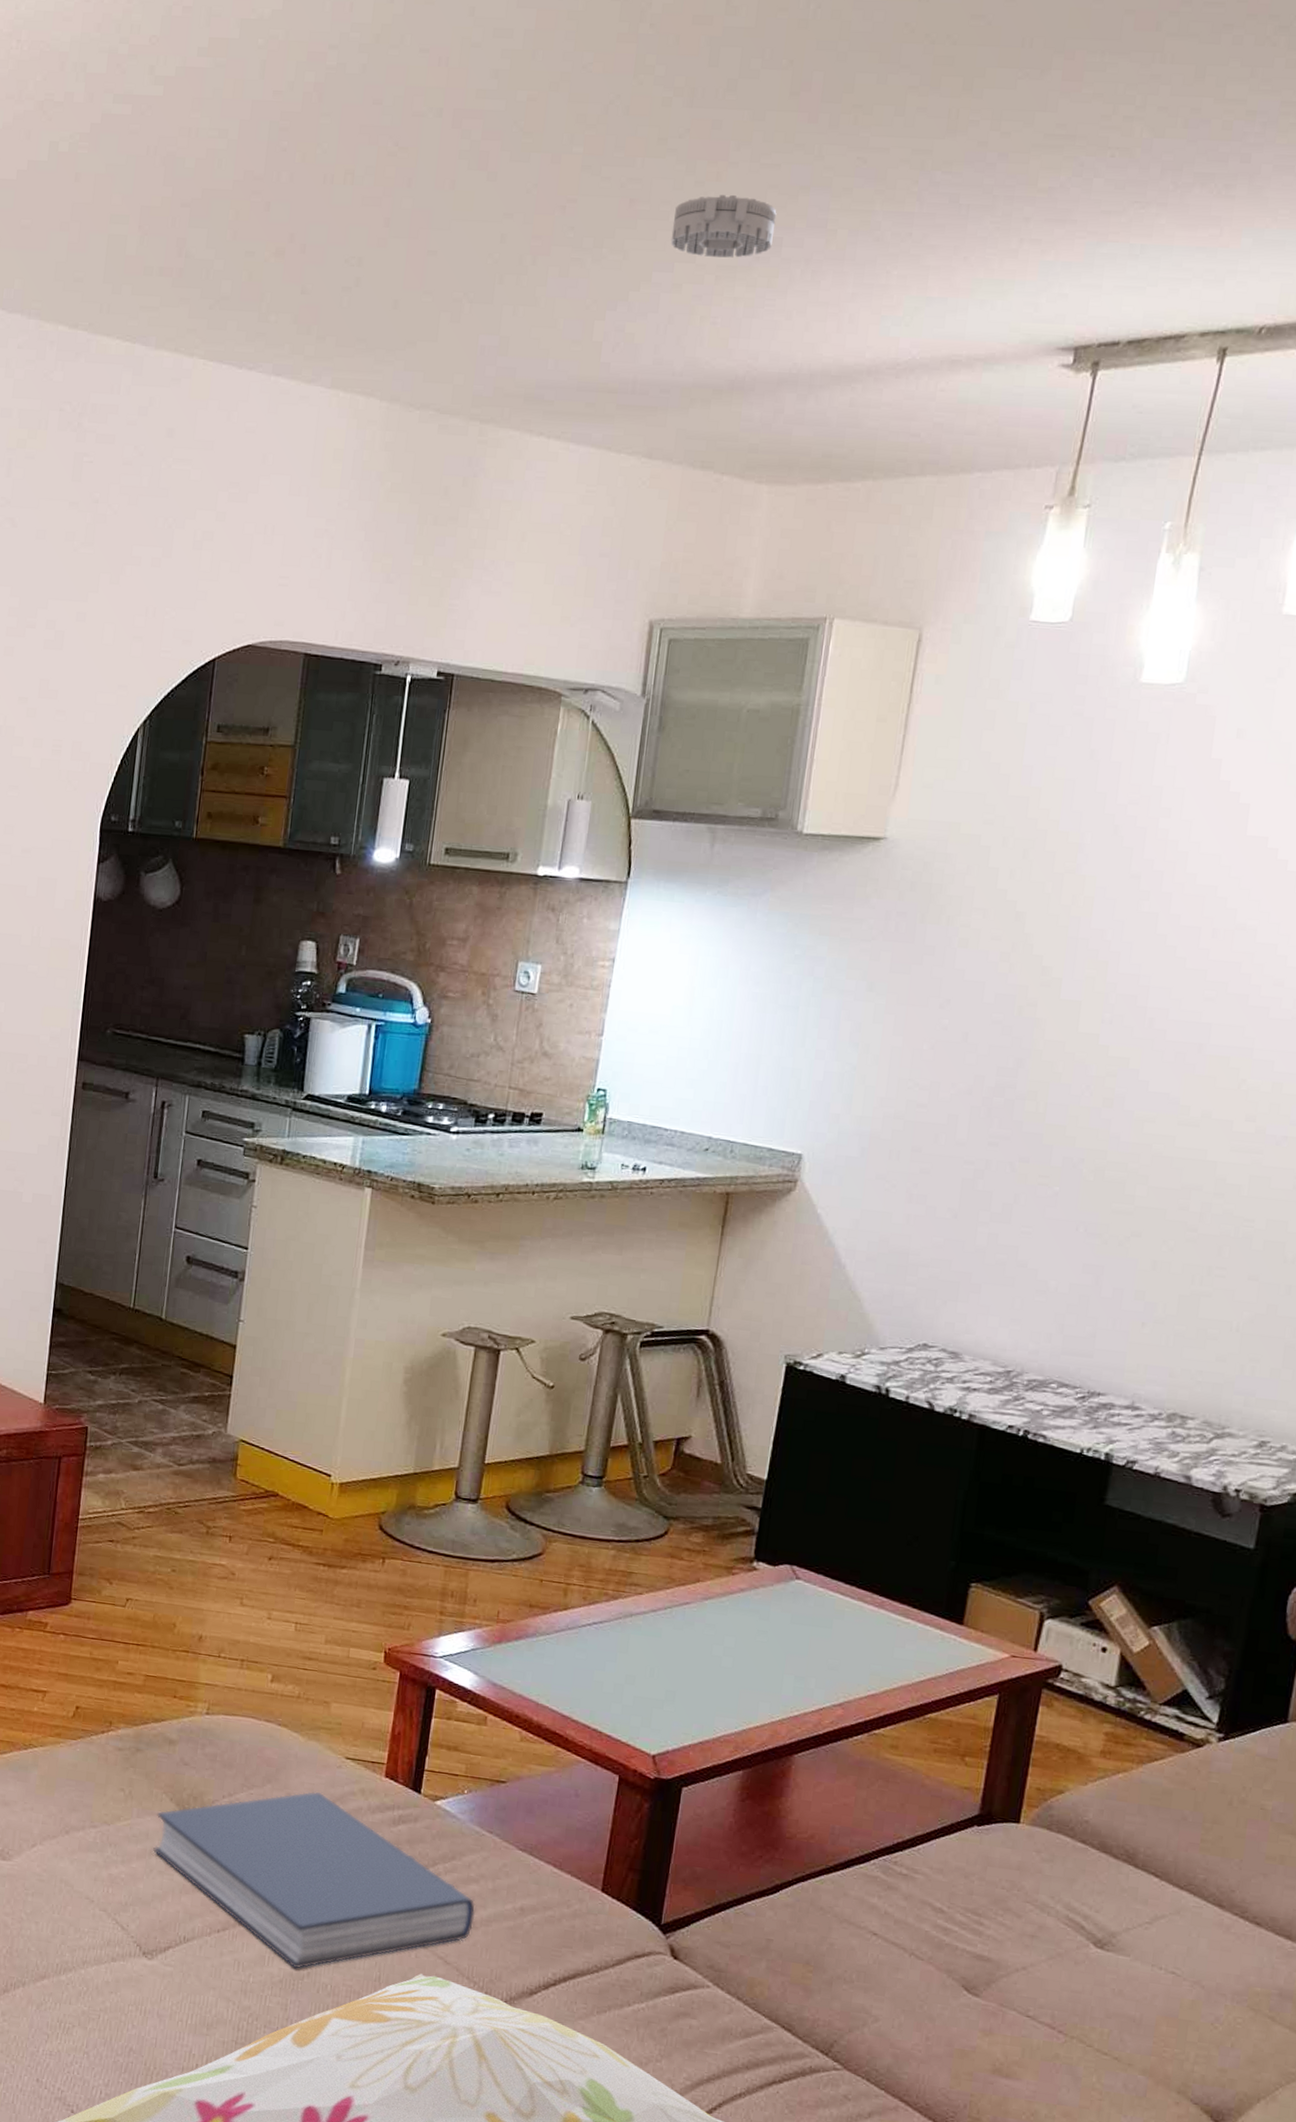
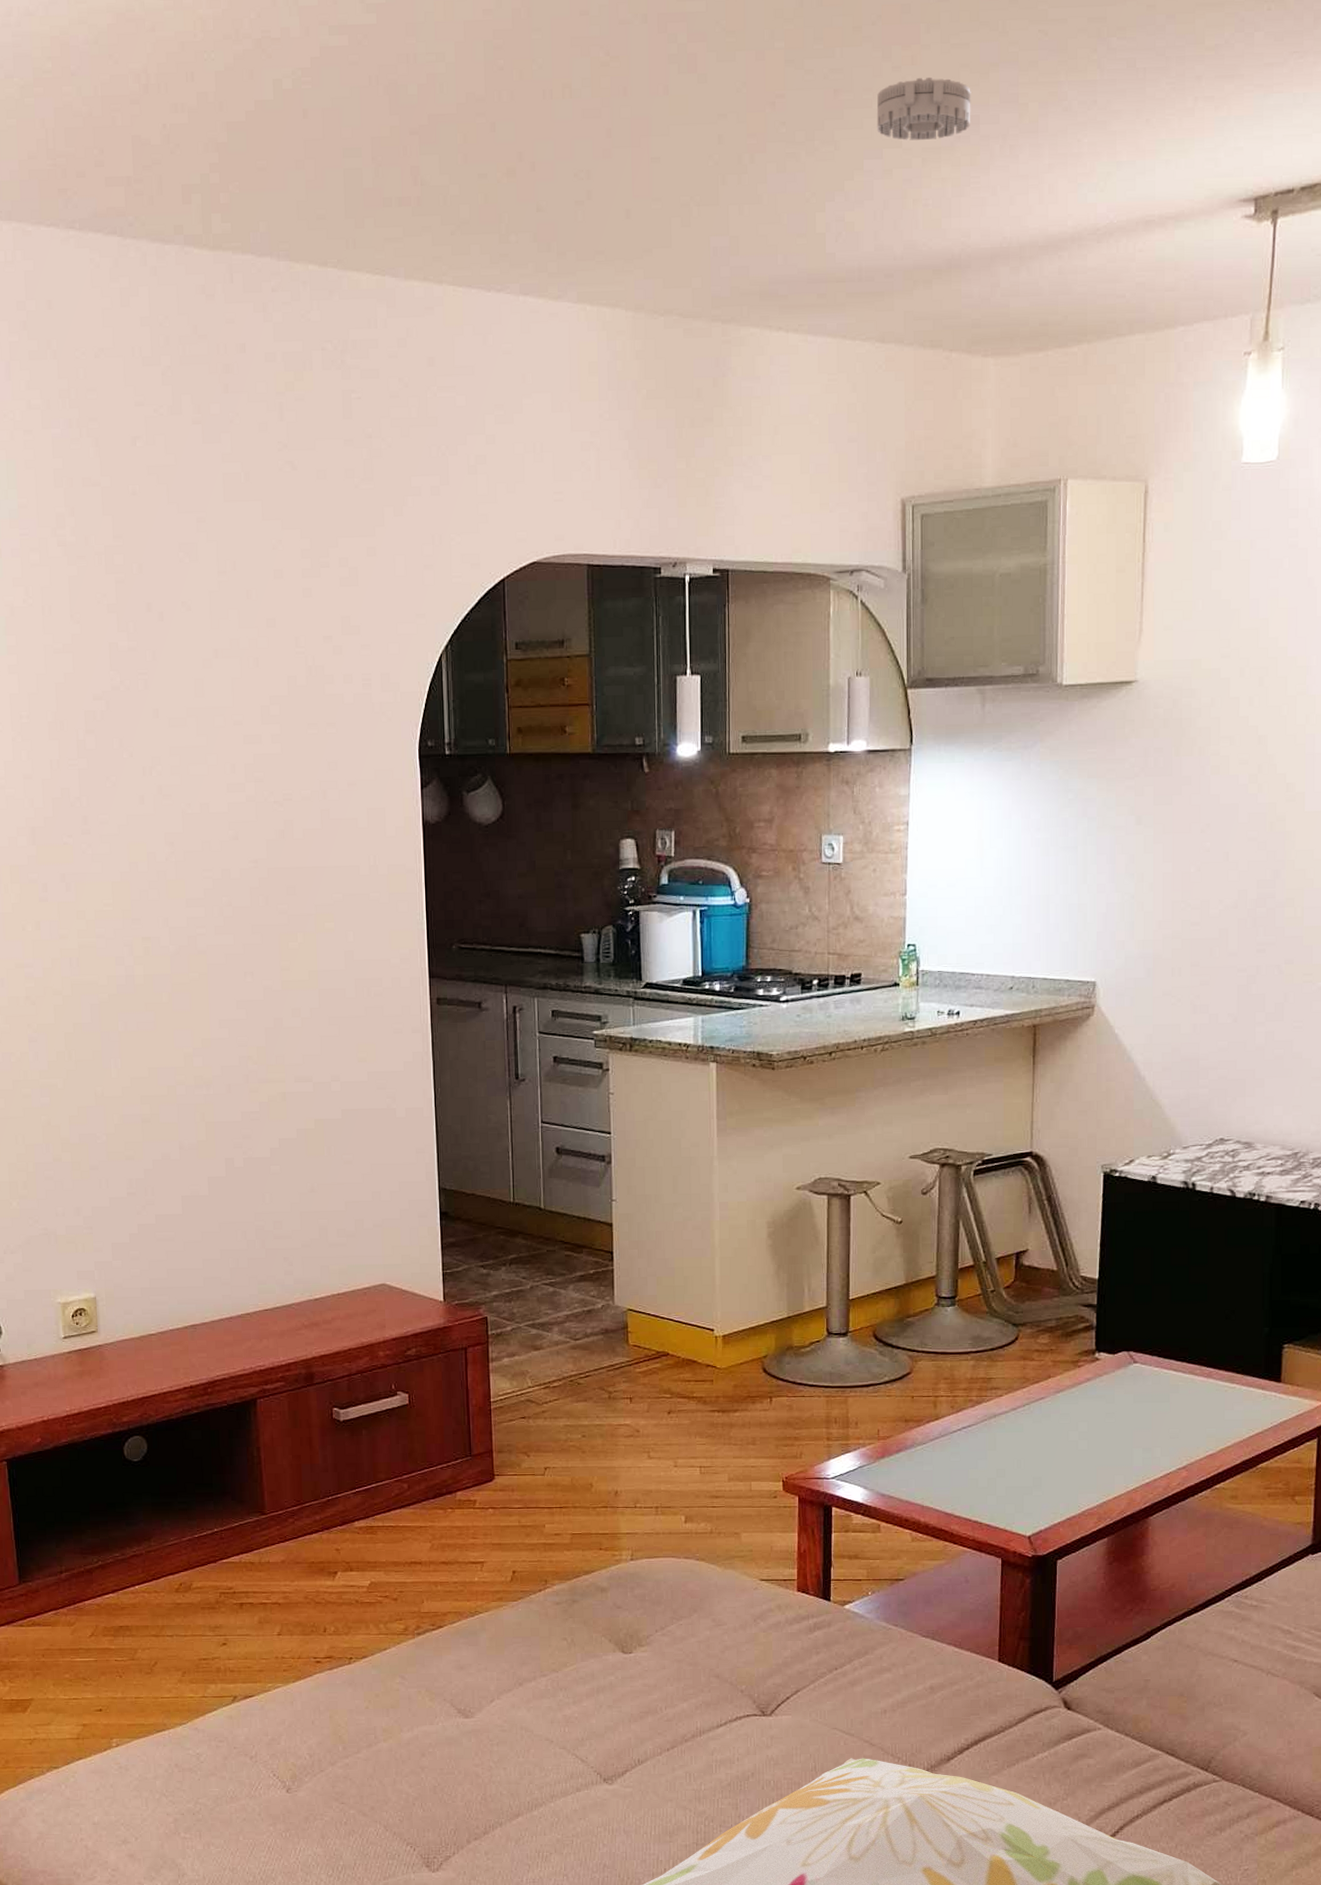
book: present [153,1791,475,1969] -> none [599,1613,891,1772]

